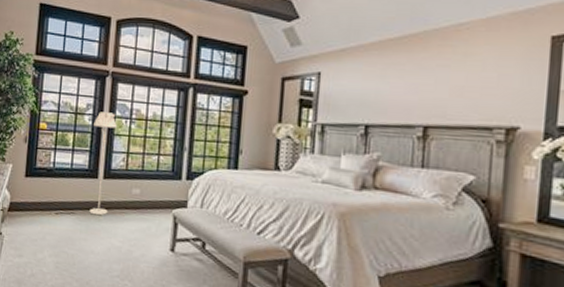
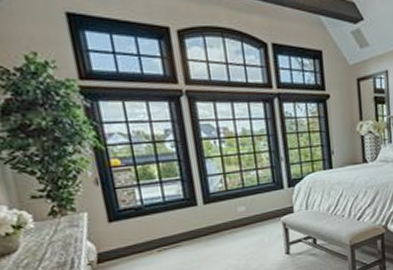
floor lamp: present [89,112,117,216] -> none [178,135,217,242]

